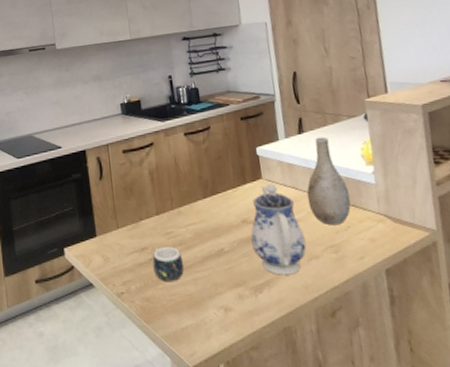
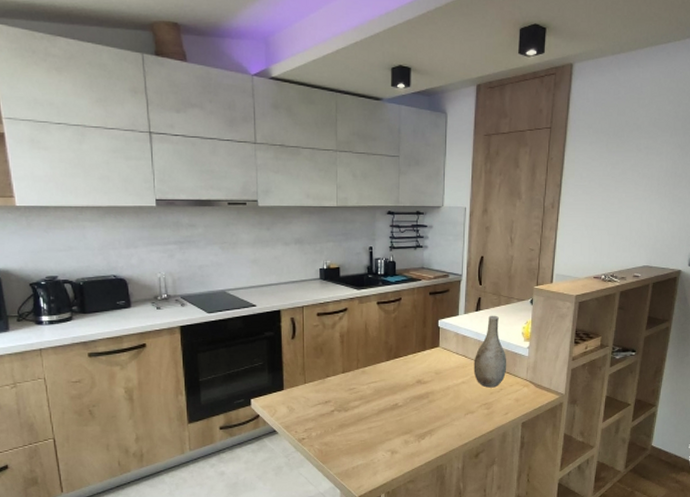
mug: present [152,247,184,283] -> none [334,401,362,430]
teapot: present [251,183,307,275] -> none [423,351,466,426]

